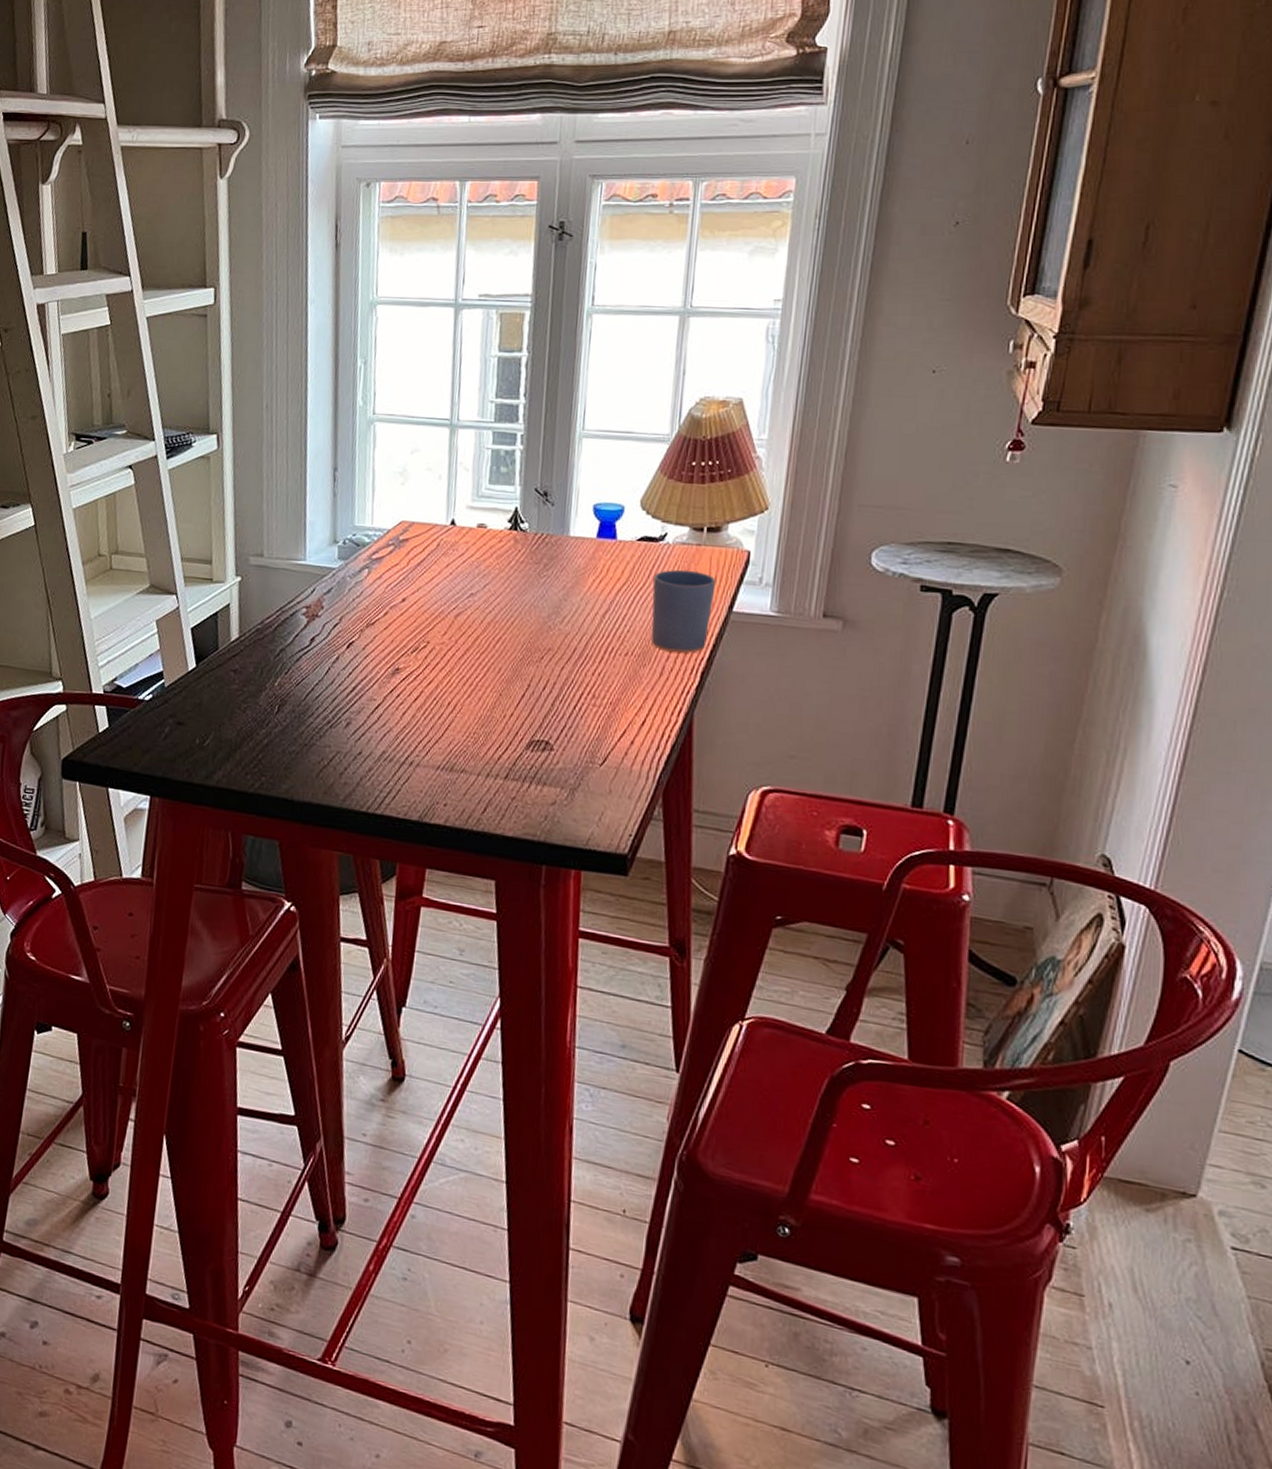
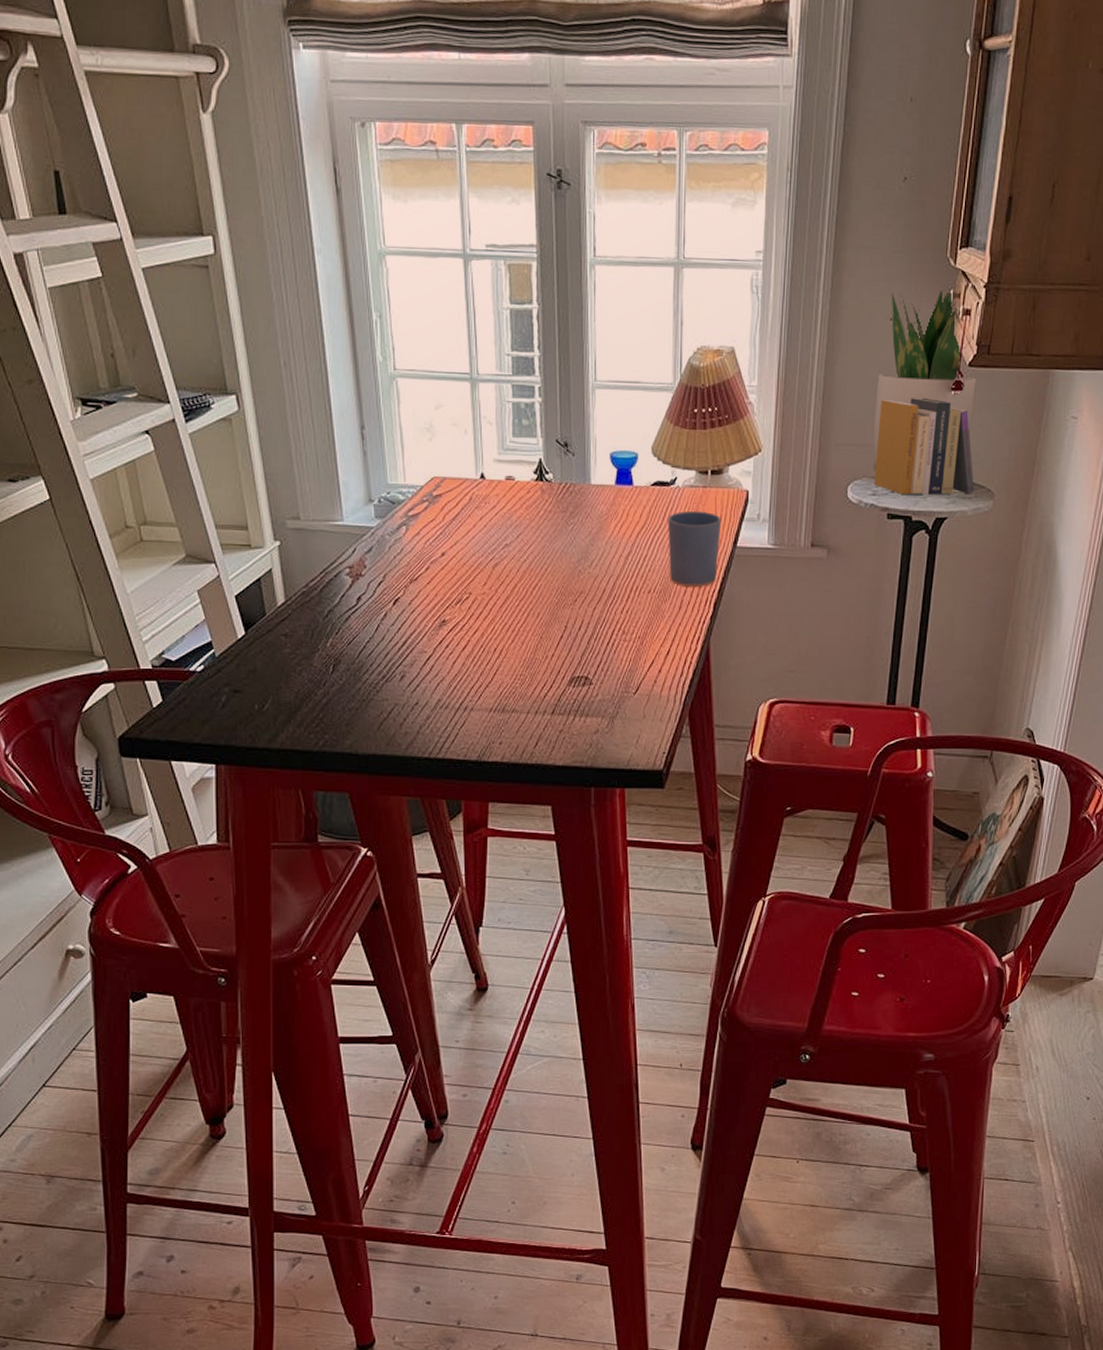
planter: none [904,340,1041,539] -> present [873,290,976,473]
books: none [905,457,1036,569] -> present [874,397,974,496]

